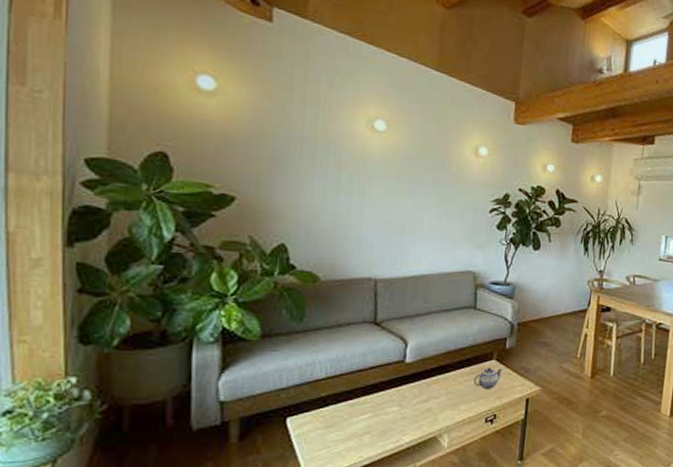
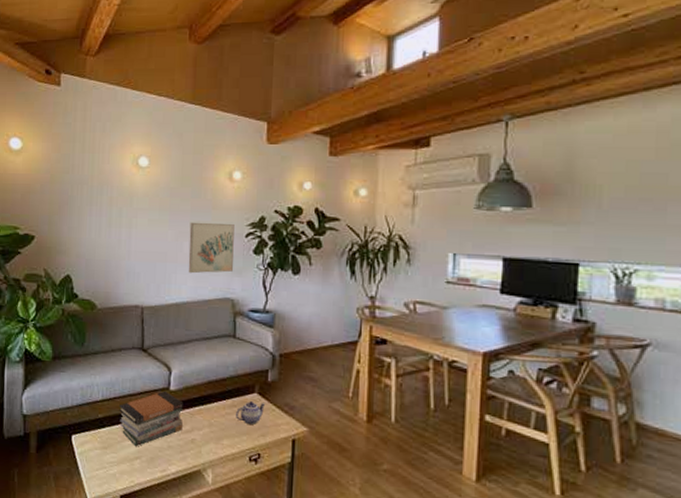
book stack: none [346,363,420,422] -> present [119,390,183,447]
wall art: none [428,194,479,247] -> present [188,222,235,274]

